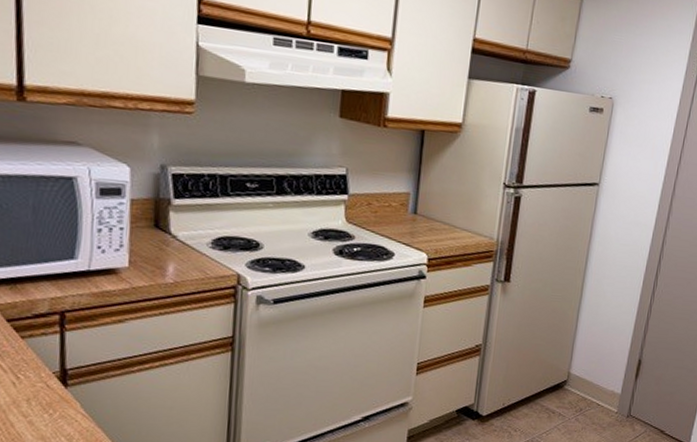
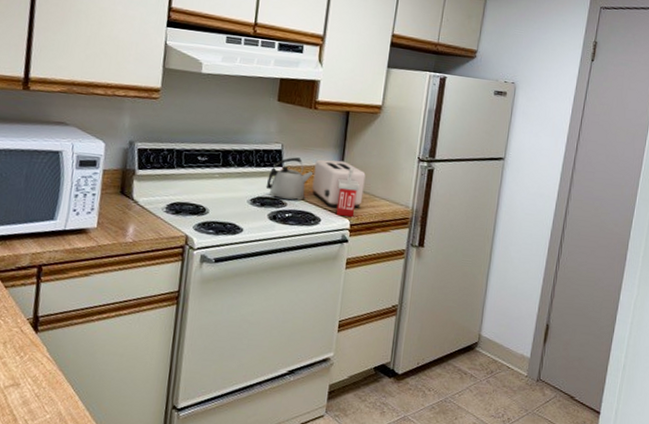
kettle: none [329,183,385,233] -> present [265,157,314,200]
toaster: none [383,185,445,241] -> present [312,159,366,208]
soap dispenser: none [411,195,438,250] -> present [336,168,360,217]

